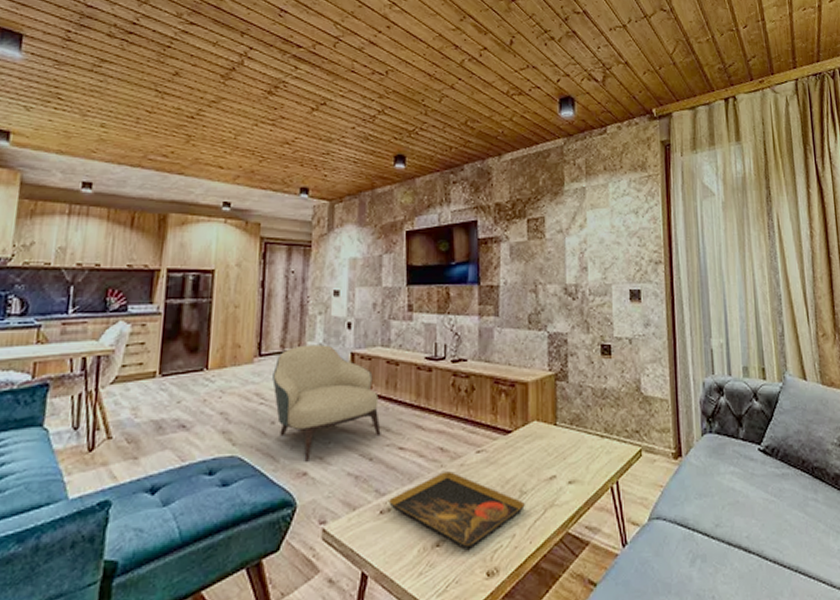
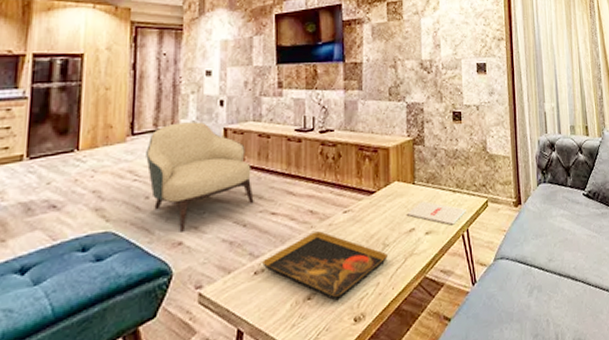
magazine: none [546,445,616,475] -> present [406,201,466,225]

